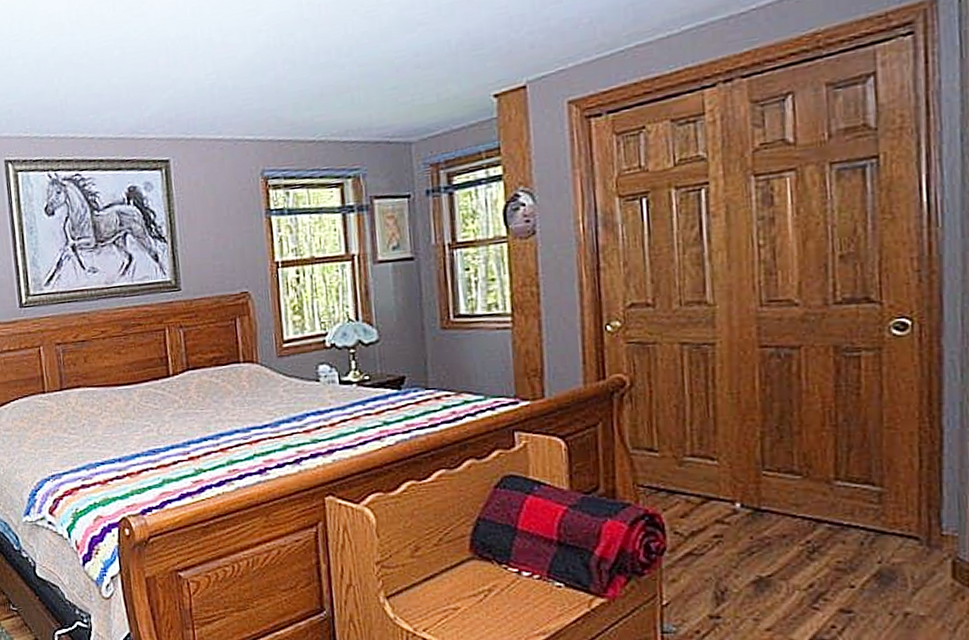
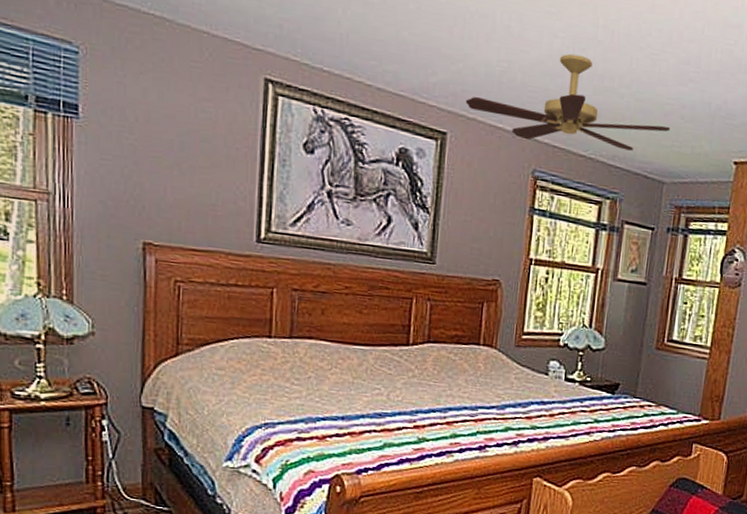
ceiling fan: none [181,40,406,143] -> present [465,53,671,151]

